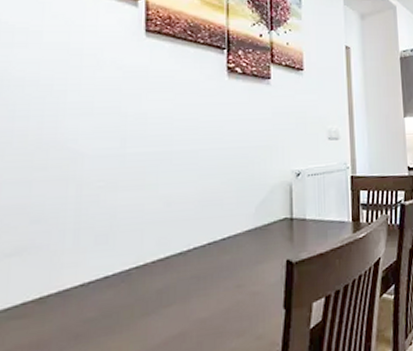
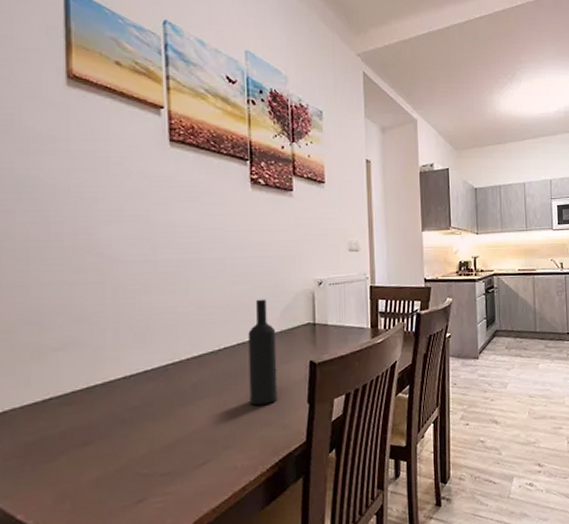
wine bottle: none [220,193,251,314] -> present [248,299,278,406]

